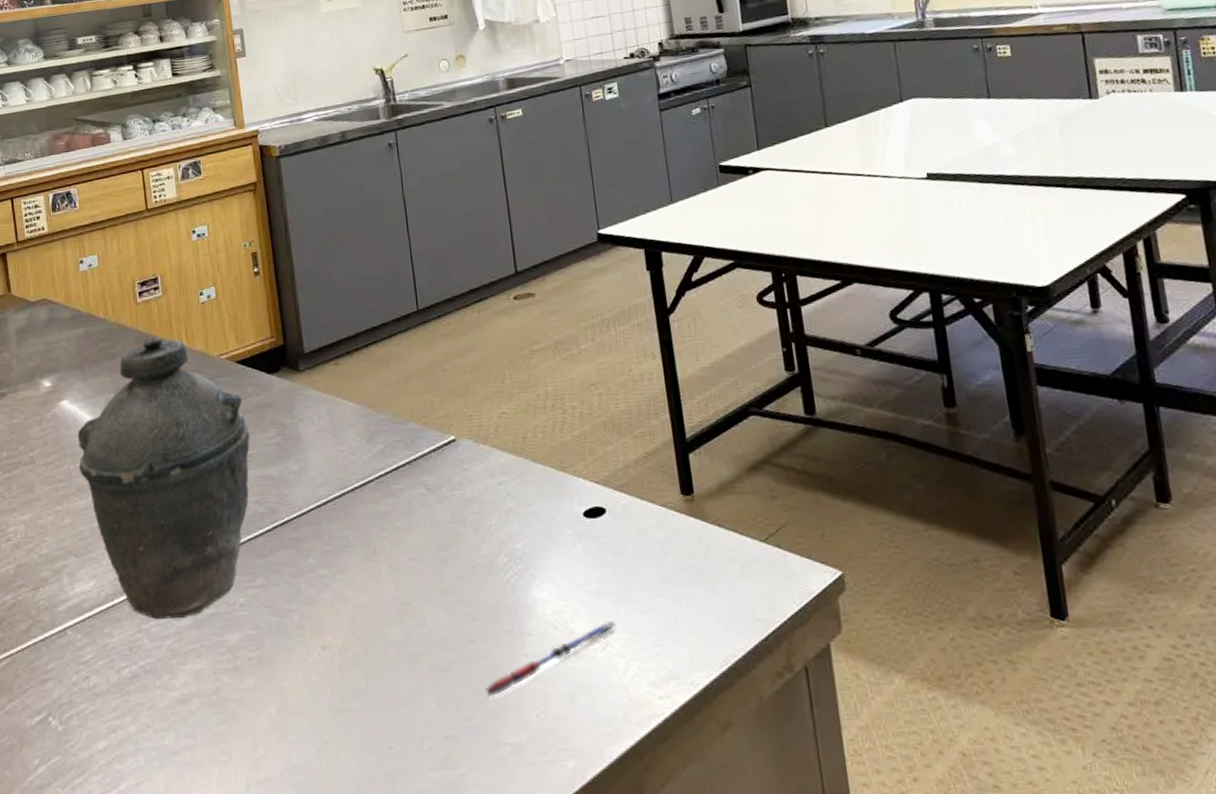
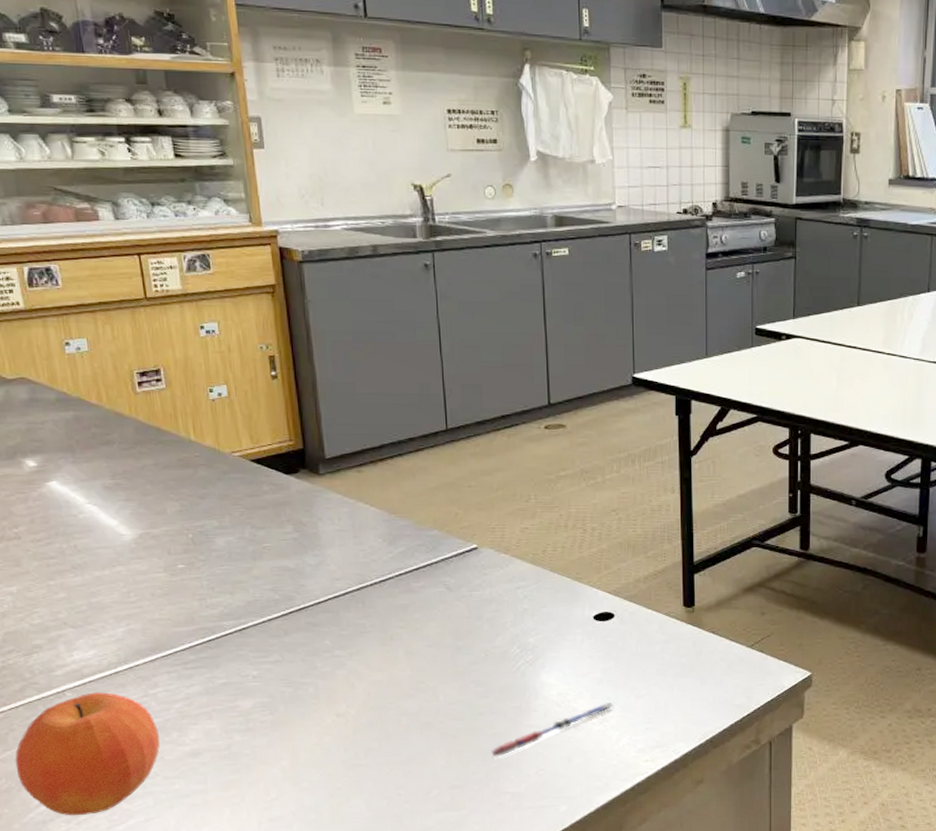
fruit: none [18,629,152,780] -> present [15,692,160,816]
kettle: present [77,335,250,619] -> none [70,427,265,686]

